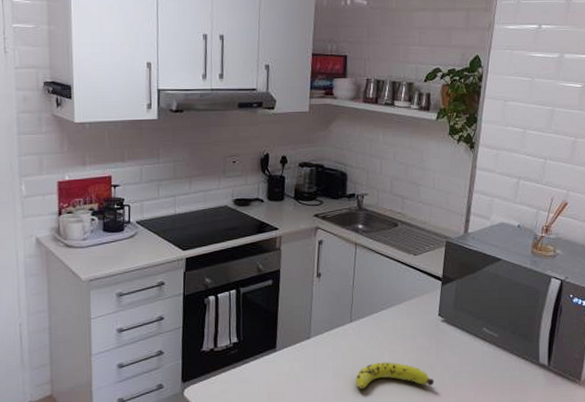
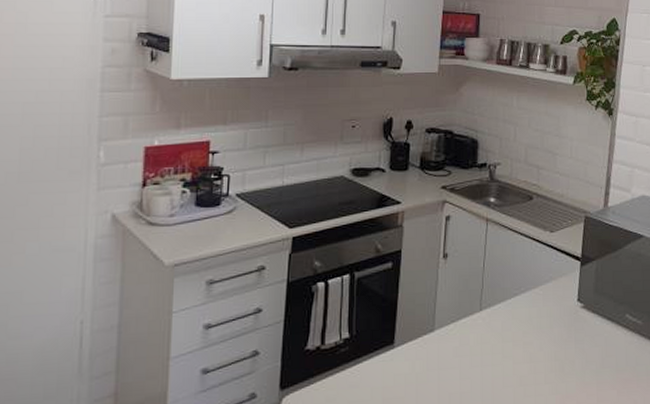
fruit: present [355,362,435,389] -> none [485,357,574,391]

